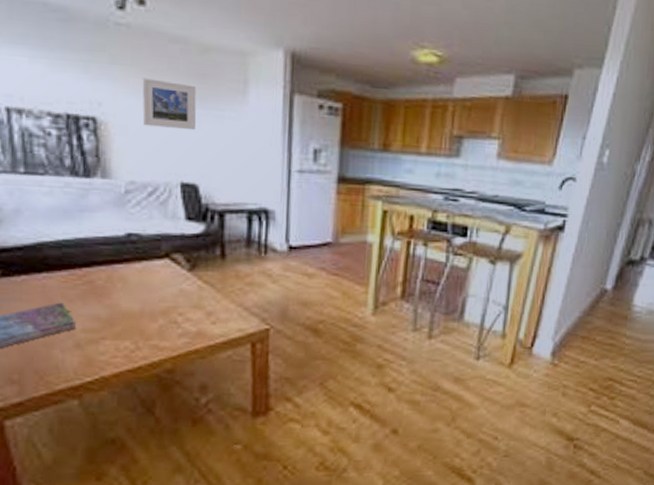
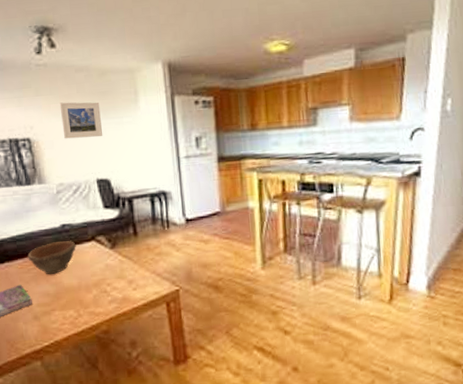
bowl: none [75,254,143,295] -> present [27,241,76,275]

